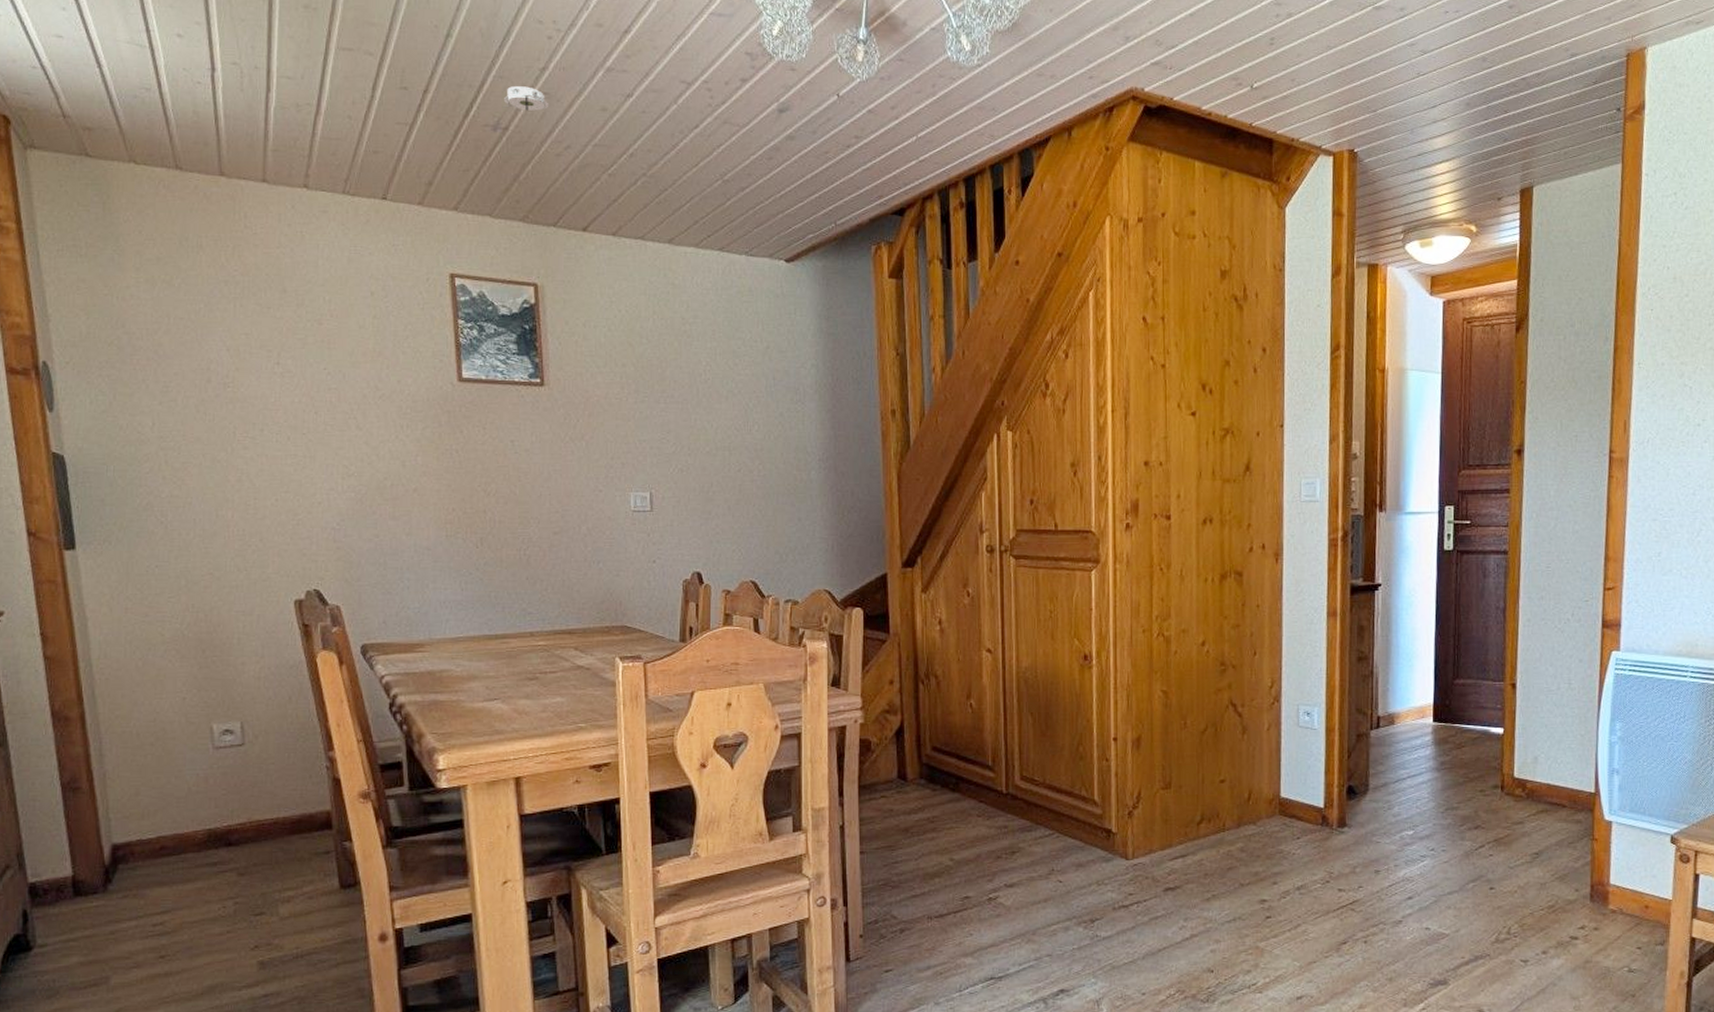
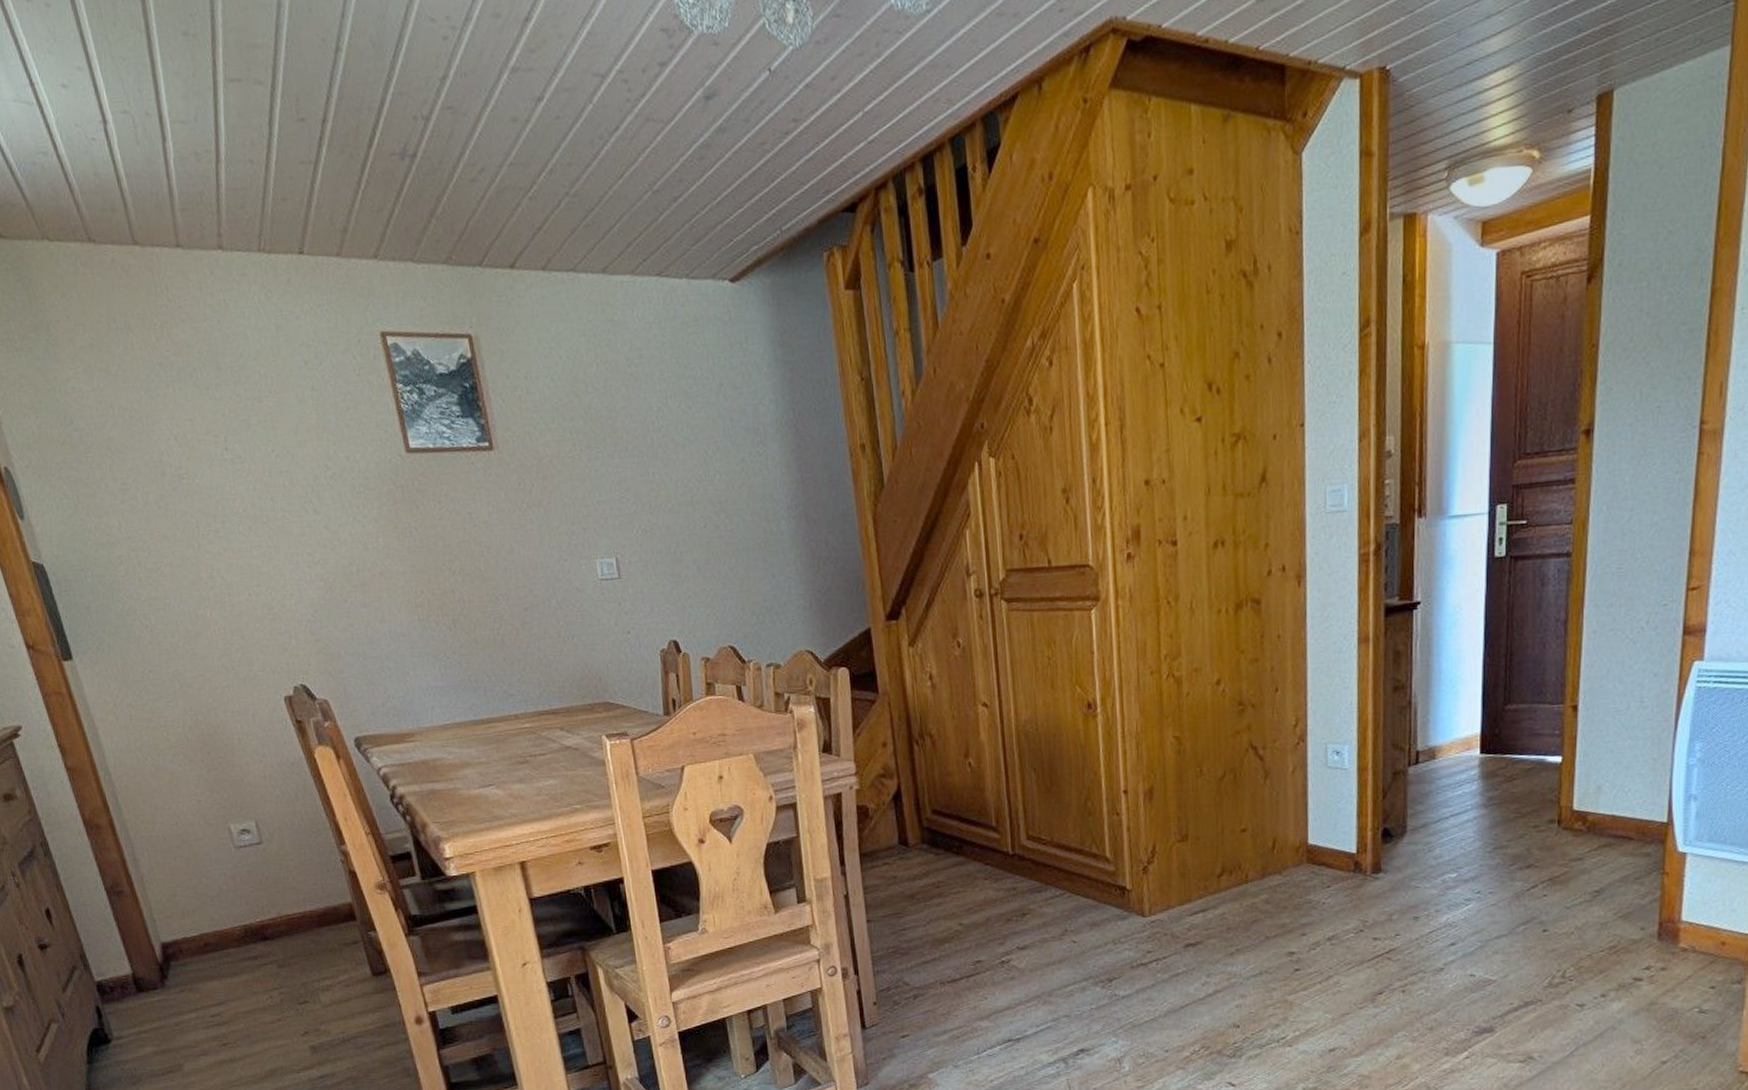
smoke detector: present [503,86,549,111] -> none [406,101,456,131]

